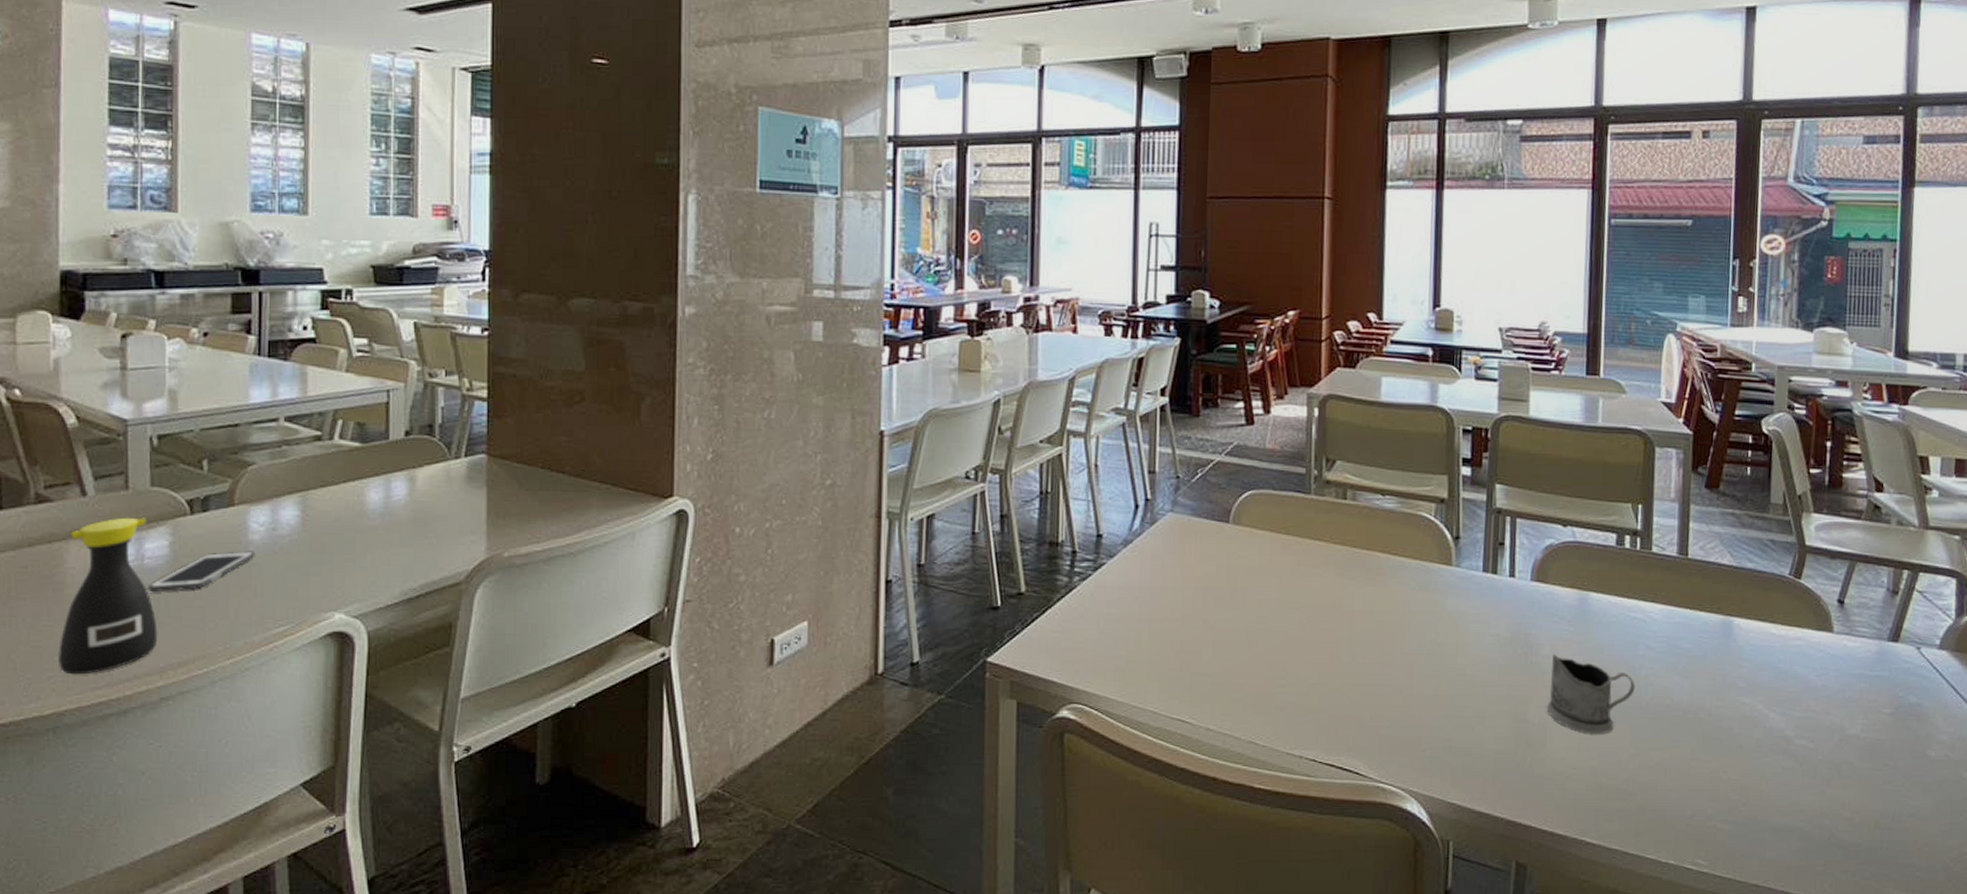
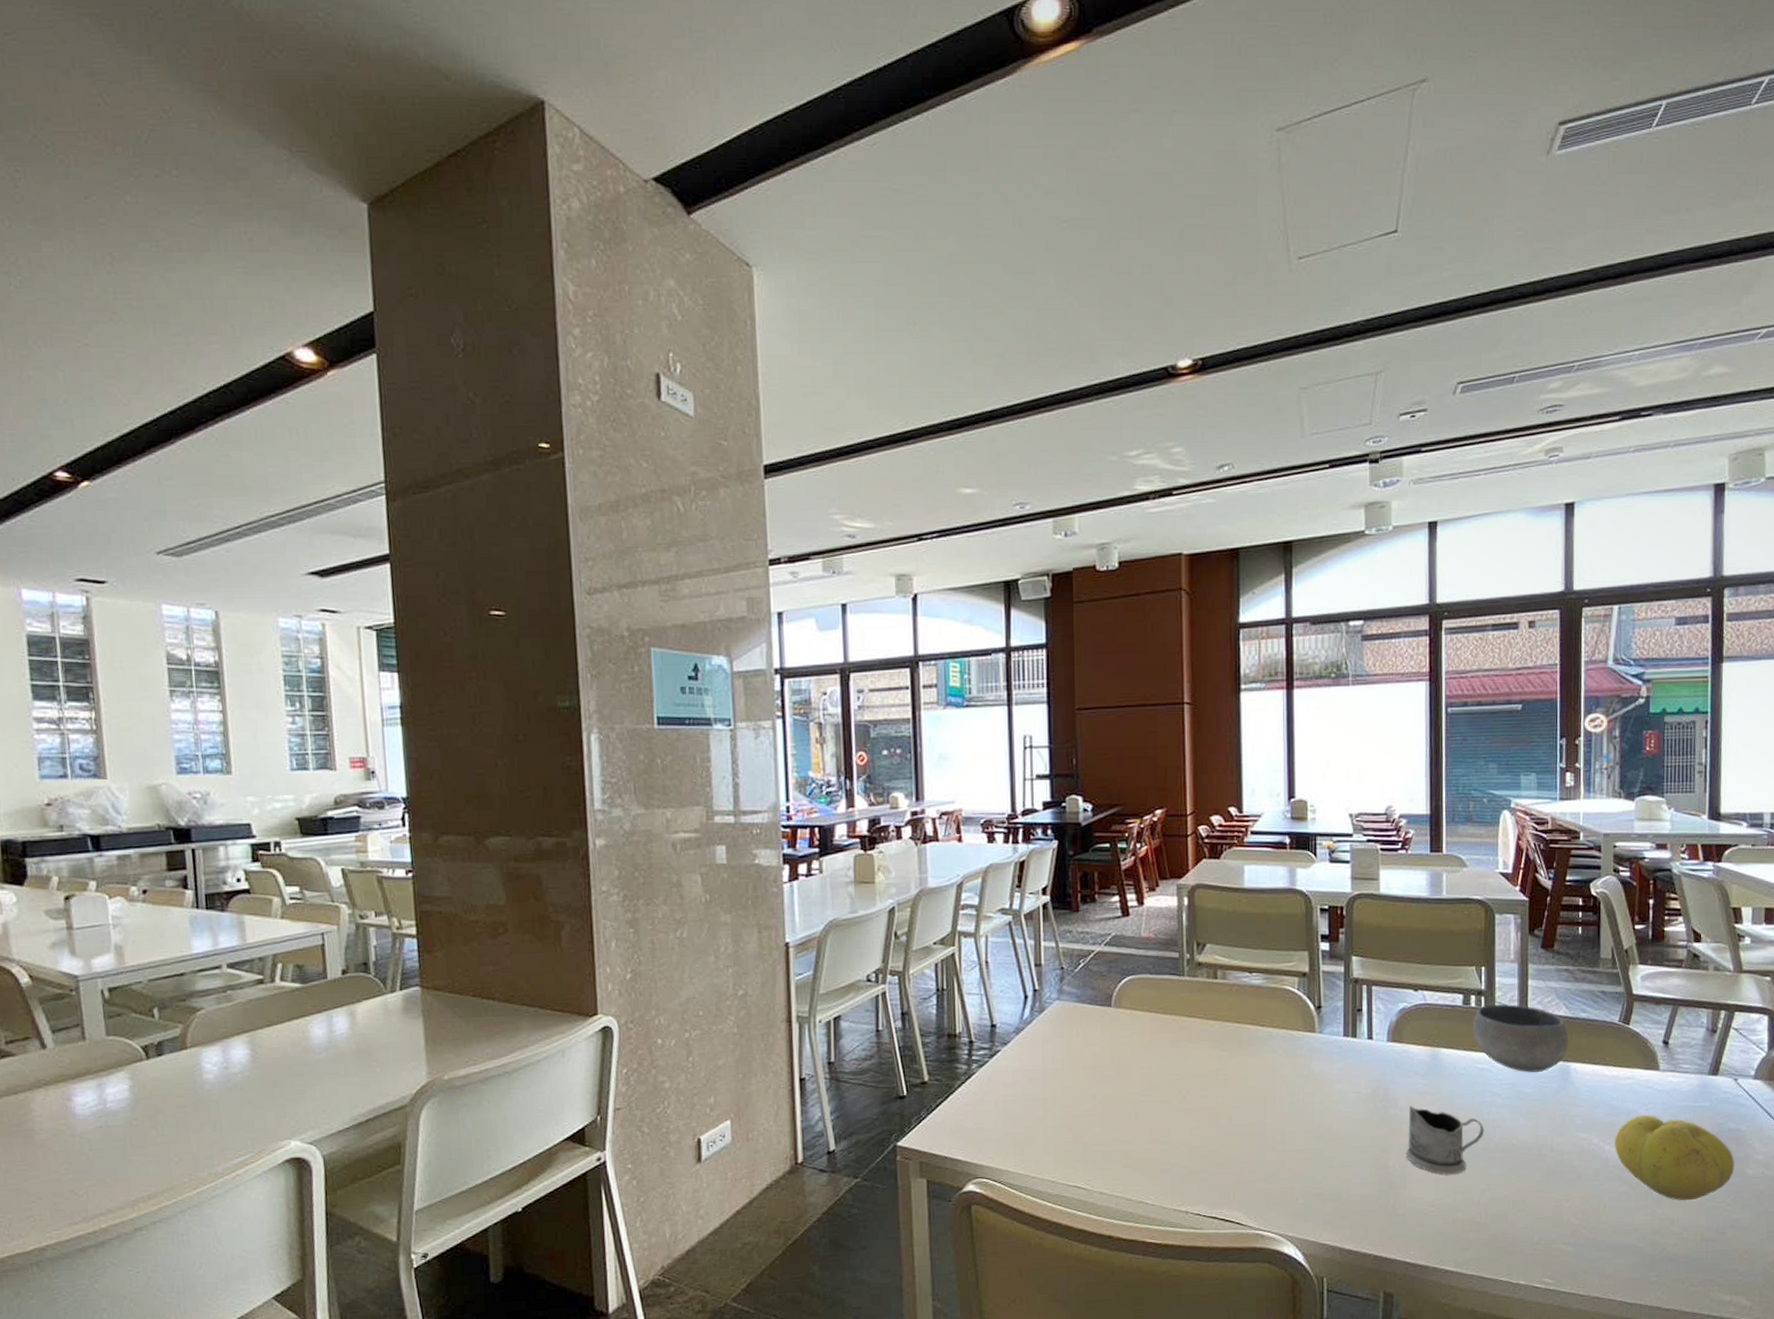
bottle: present [58,517,158,675] -> none [34,1065,127,1213]
cell phone: present [148,551,256,591] -> none [113,1089,211,1132]
bowl: none [1626,546,1733,625] -> present [1473,1004,1569,1073]
fruit: none [1780,681,1916,782] -> present [1614,1114,1735,1201]

